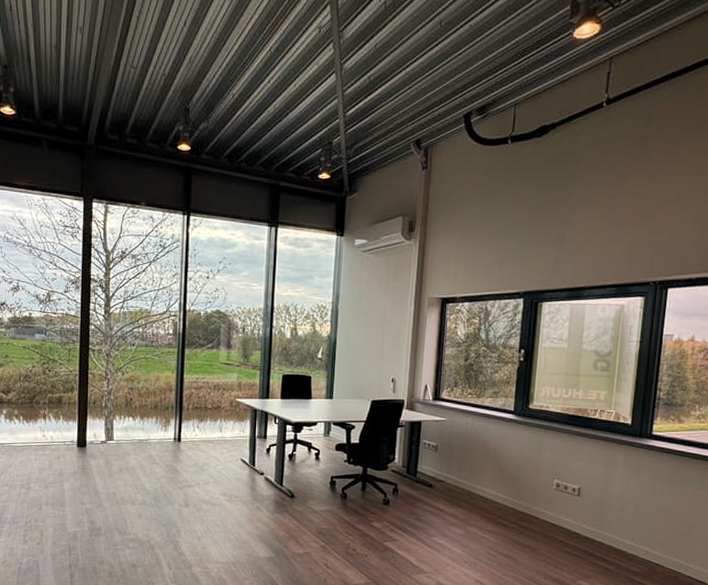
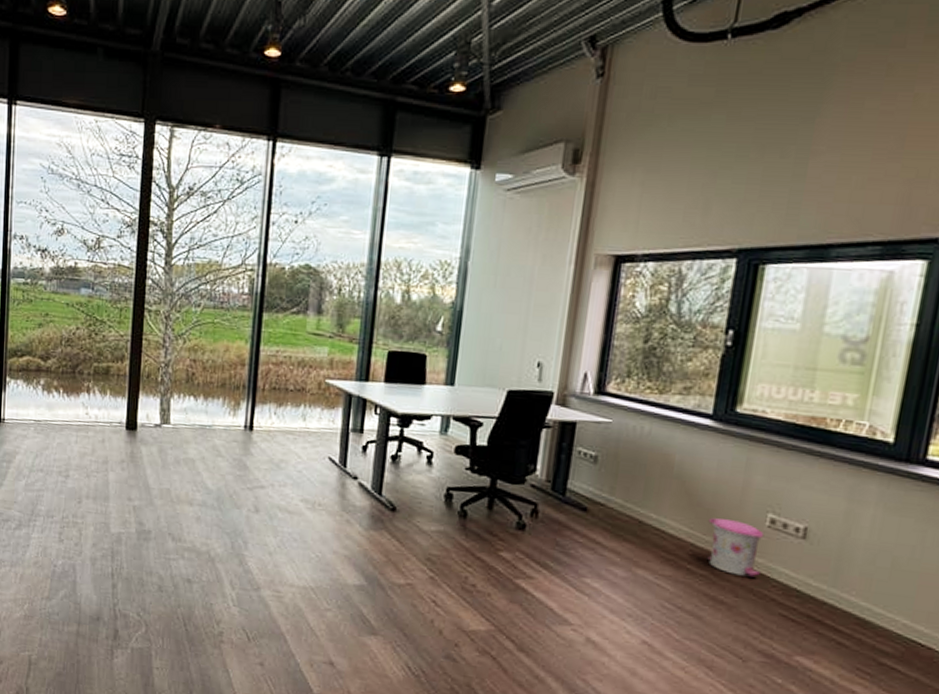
trash can: none [515,486,553,528] -> present [707,518,765,579]

